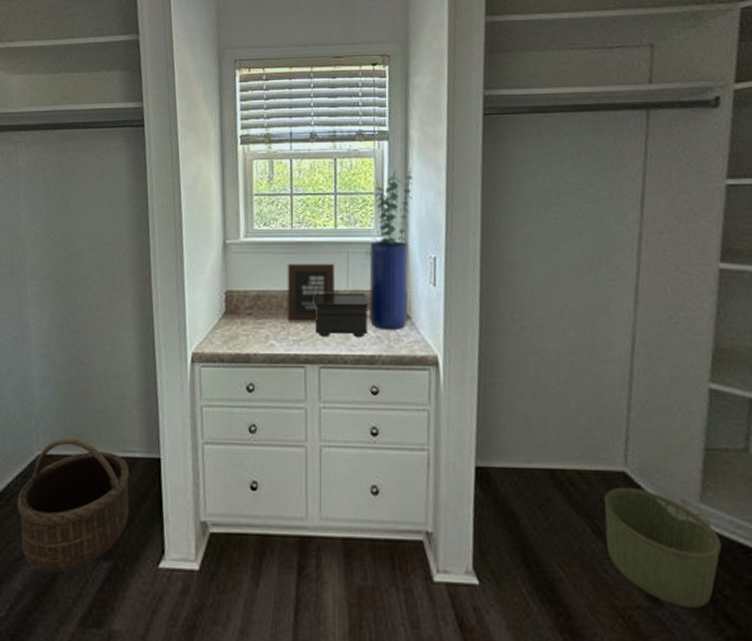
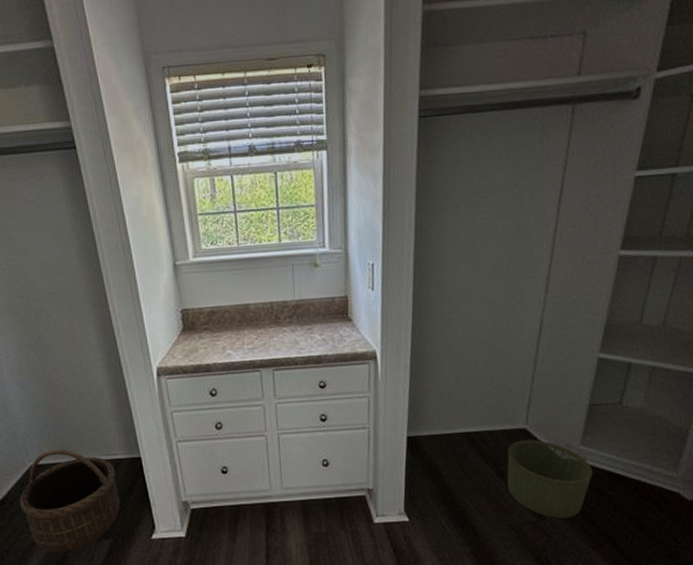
picture frame: present [287,263,336,323] -> none [237,276,284,333]
jewelry box: present [314,293,370,338] -> none [264,302,315,344]
vase: present [369,167,413,329] -> none [313,177,352,332]

